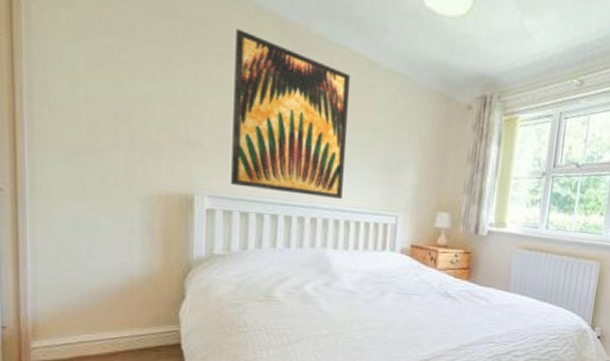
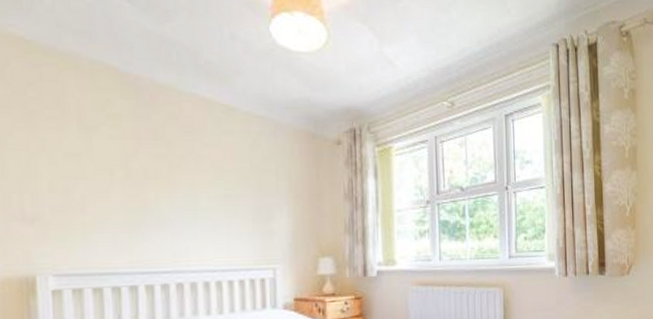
wall art: present [231,28,351,199] -> none [71,87,210,260]

